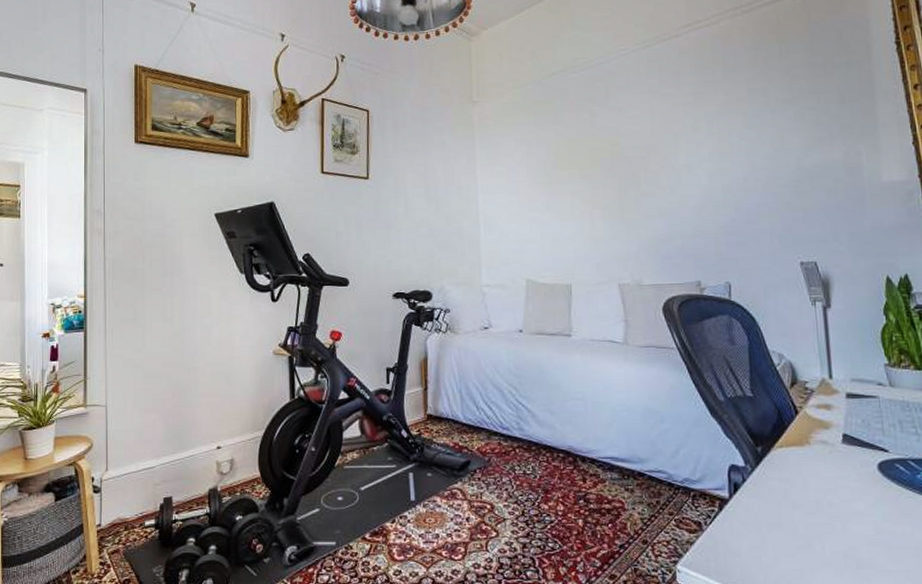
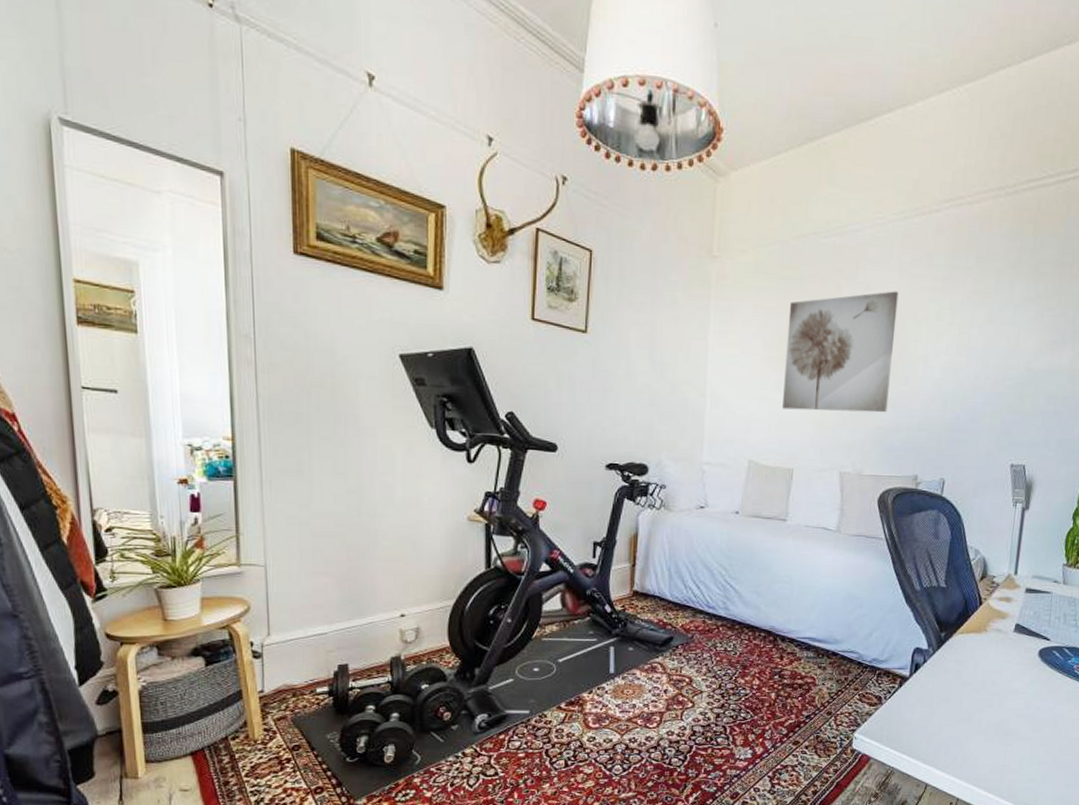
wall art: none [548,110,658,229] -> present [782,291,899,413]

